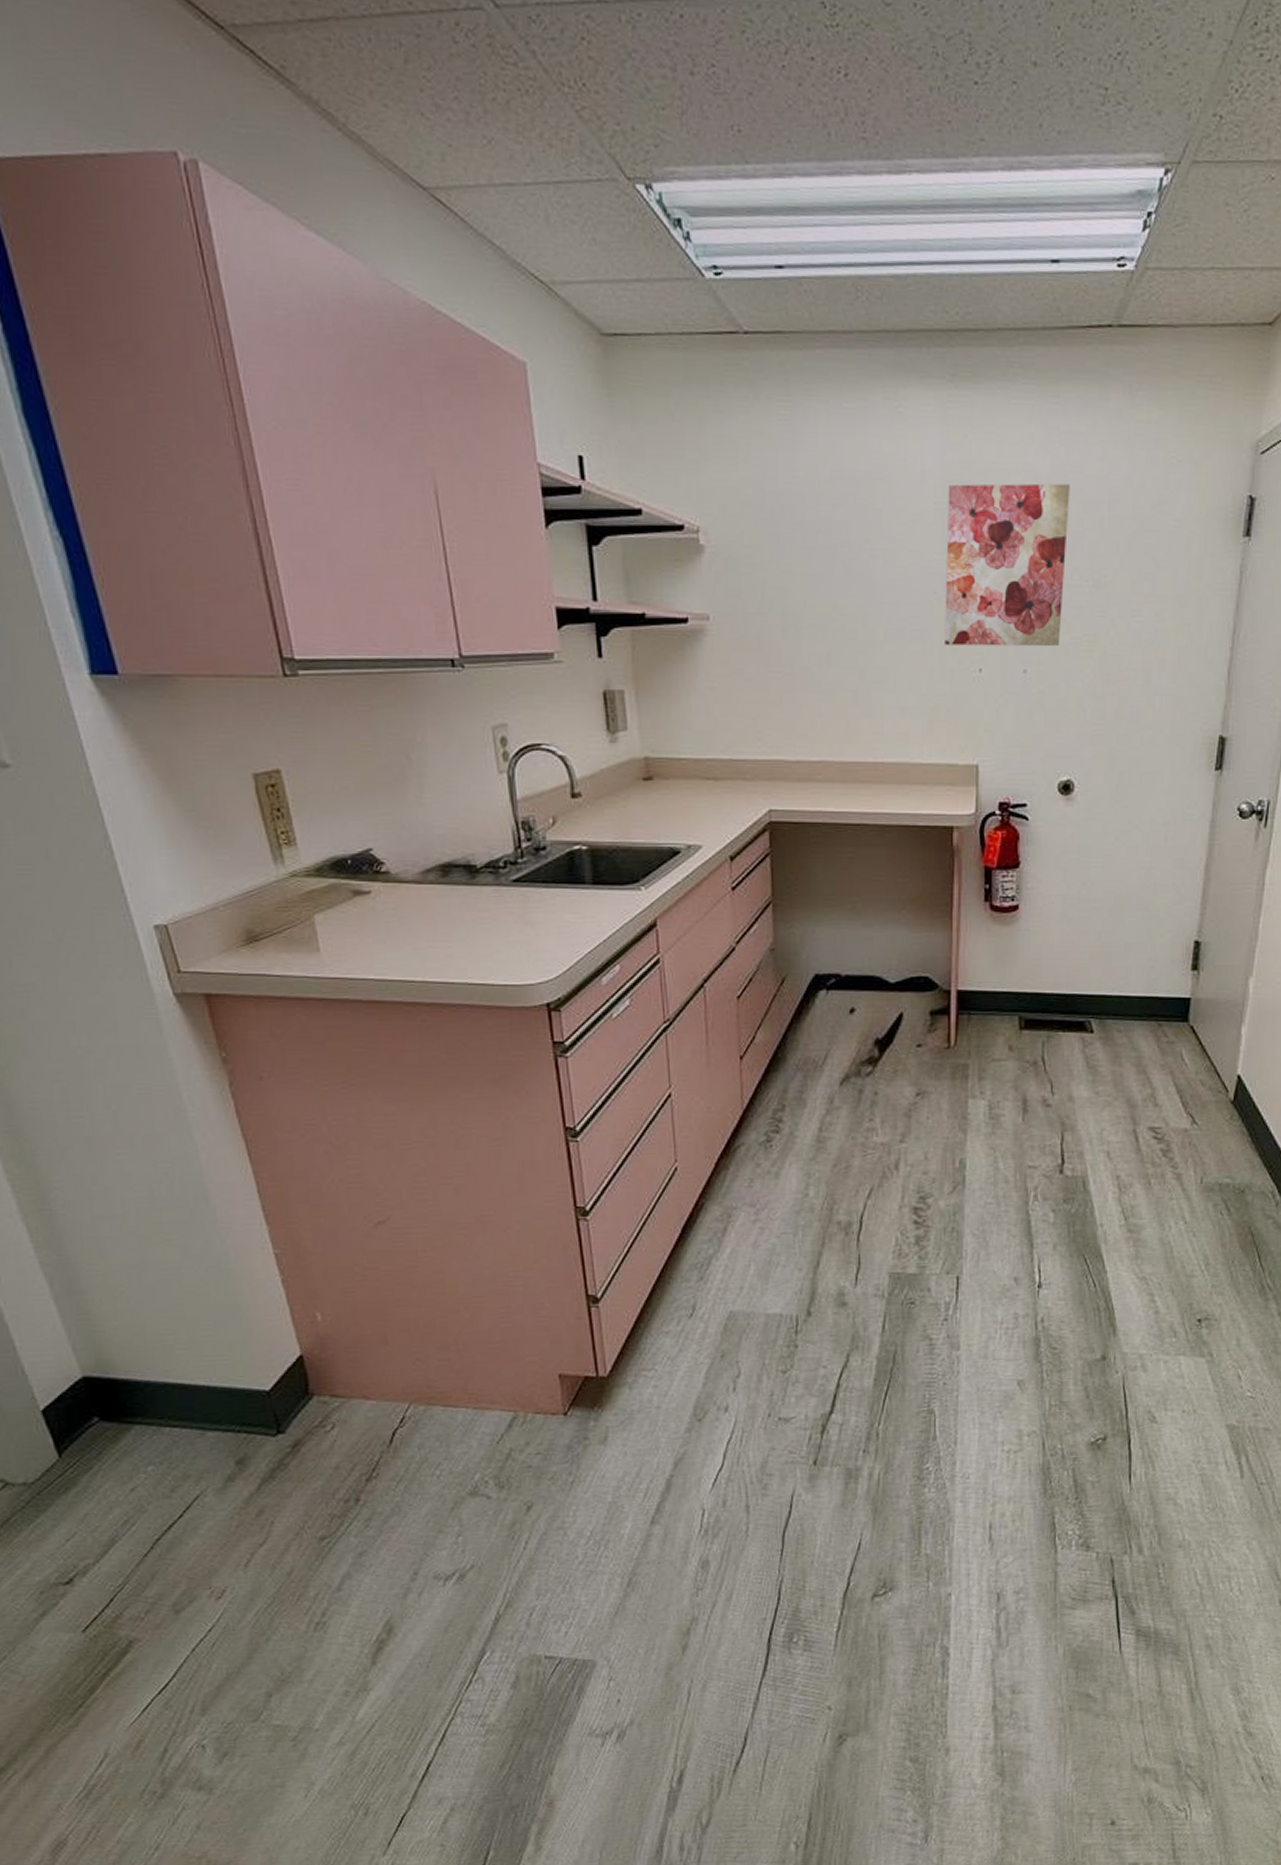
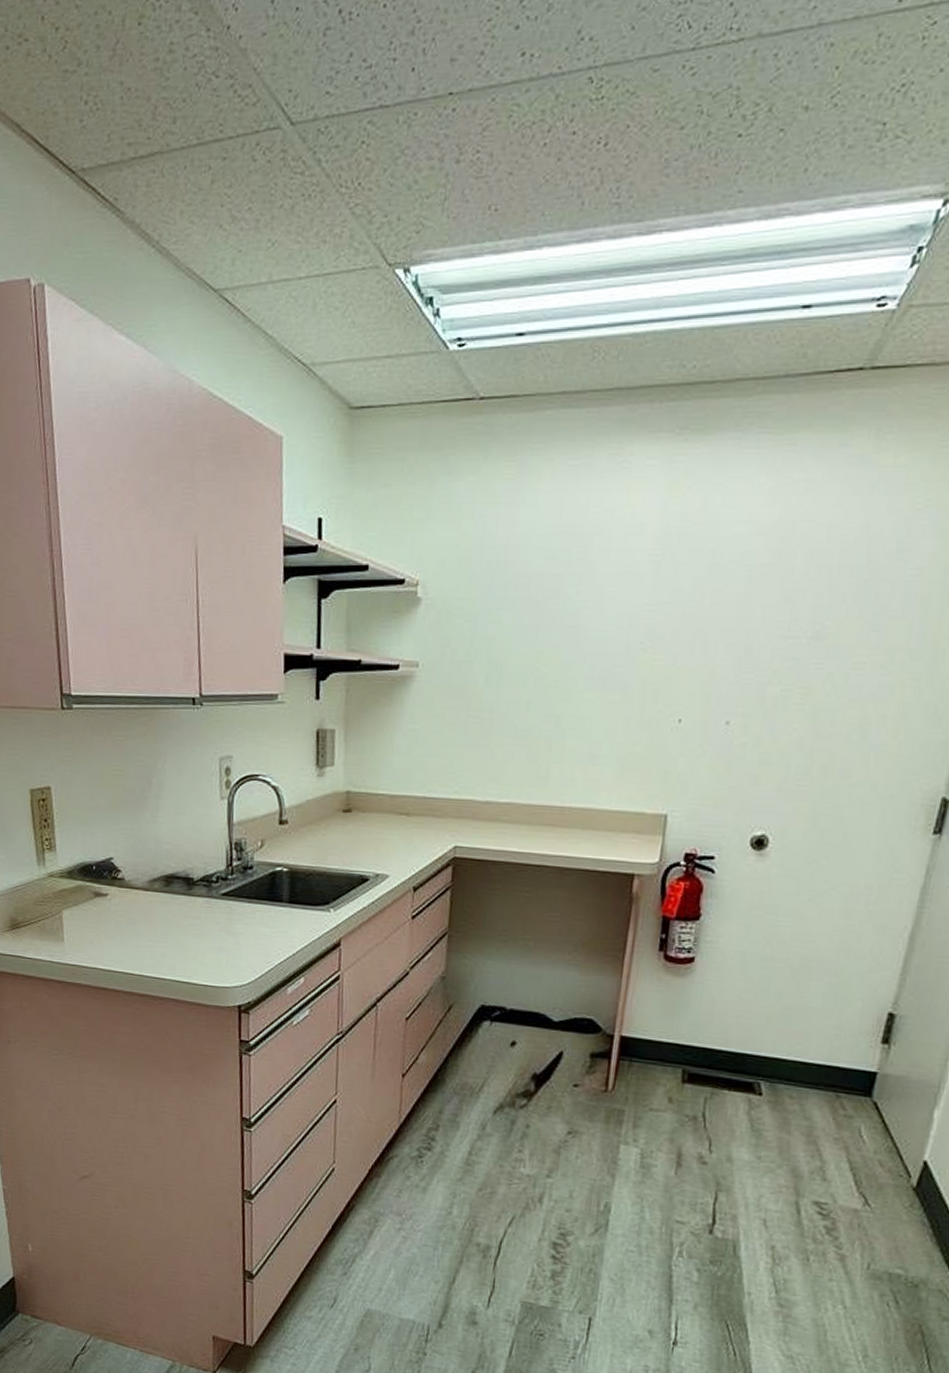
wall art: present [945,483,1070,647] -> none [645,533,798,699]

